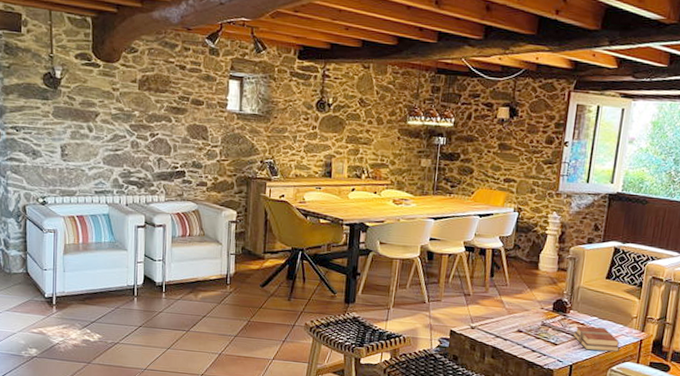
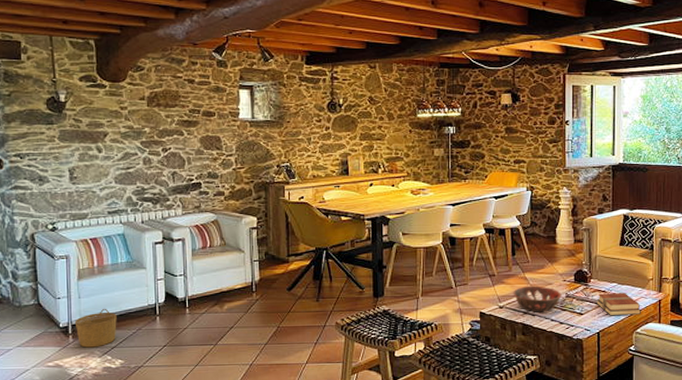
basket: none [58,284,98,320] -> present [74,308,117,348]
decorative bowl: none [486,309,538,338] -> present [513,285,562,313]

